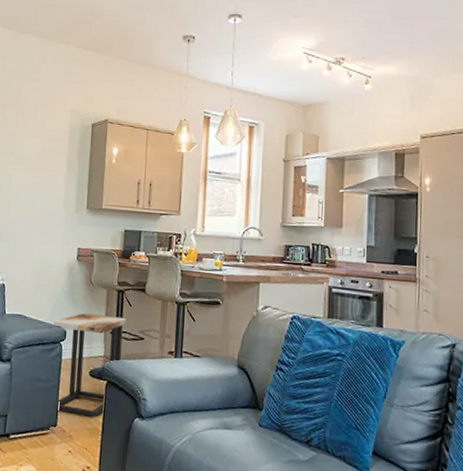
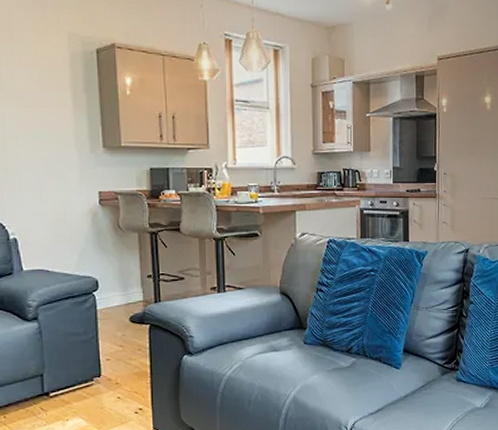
side table: present [53,313,127,419] -> none [82,259,163,363]

